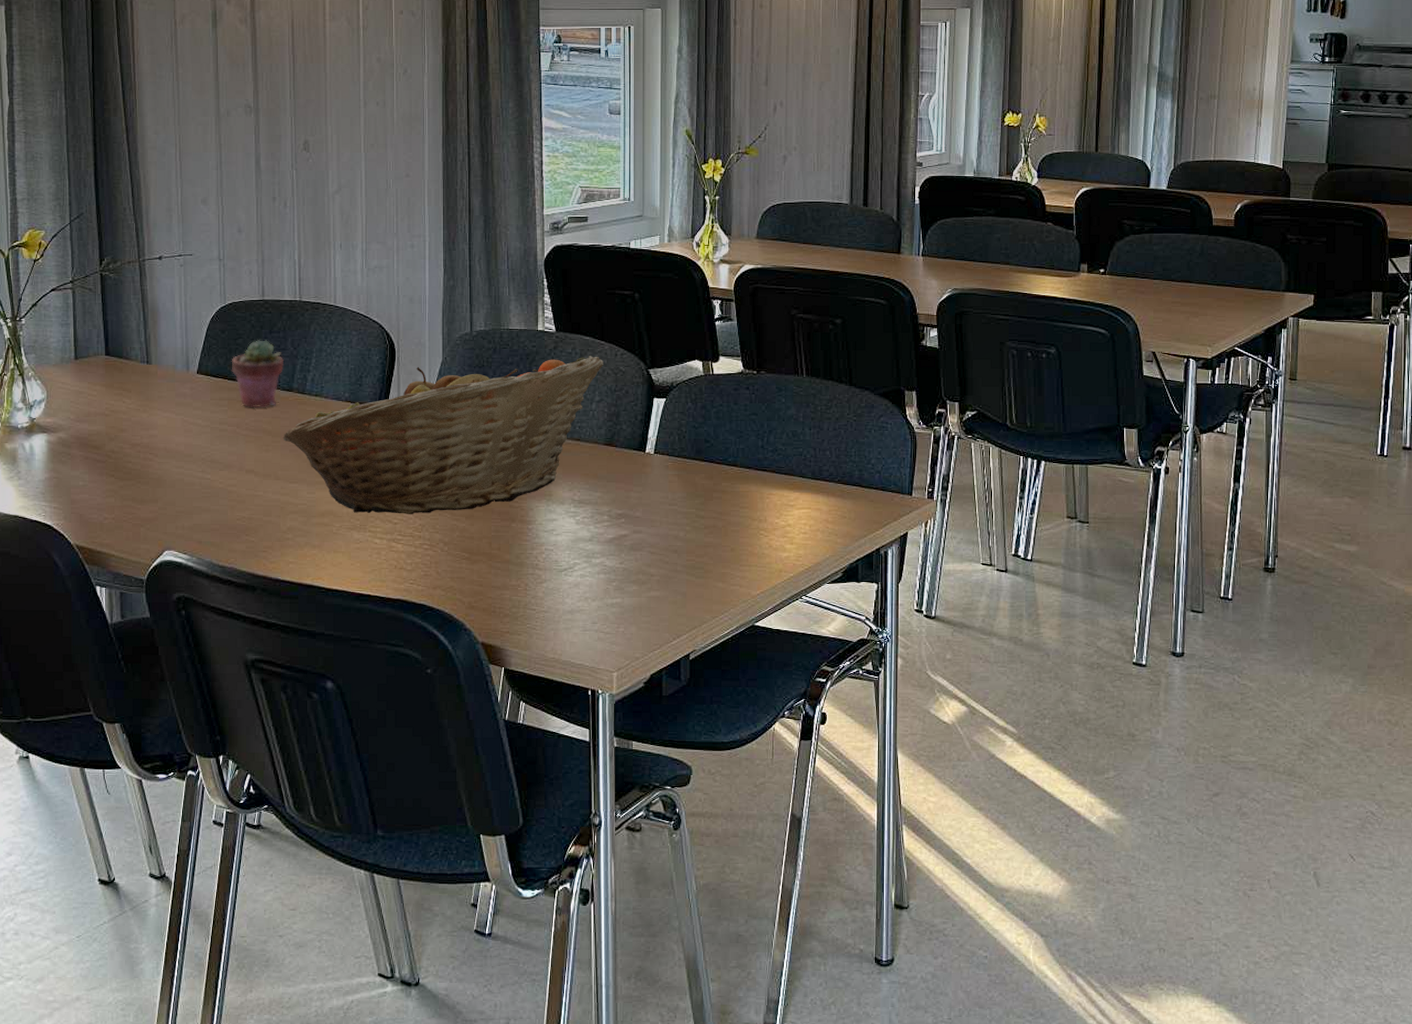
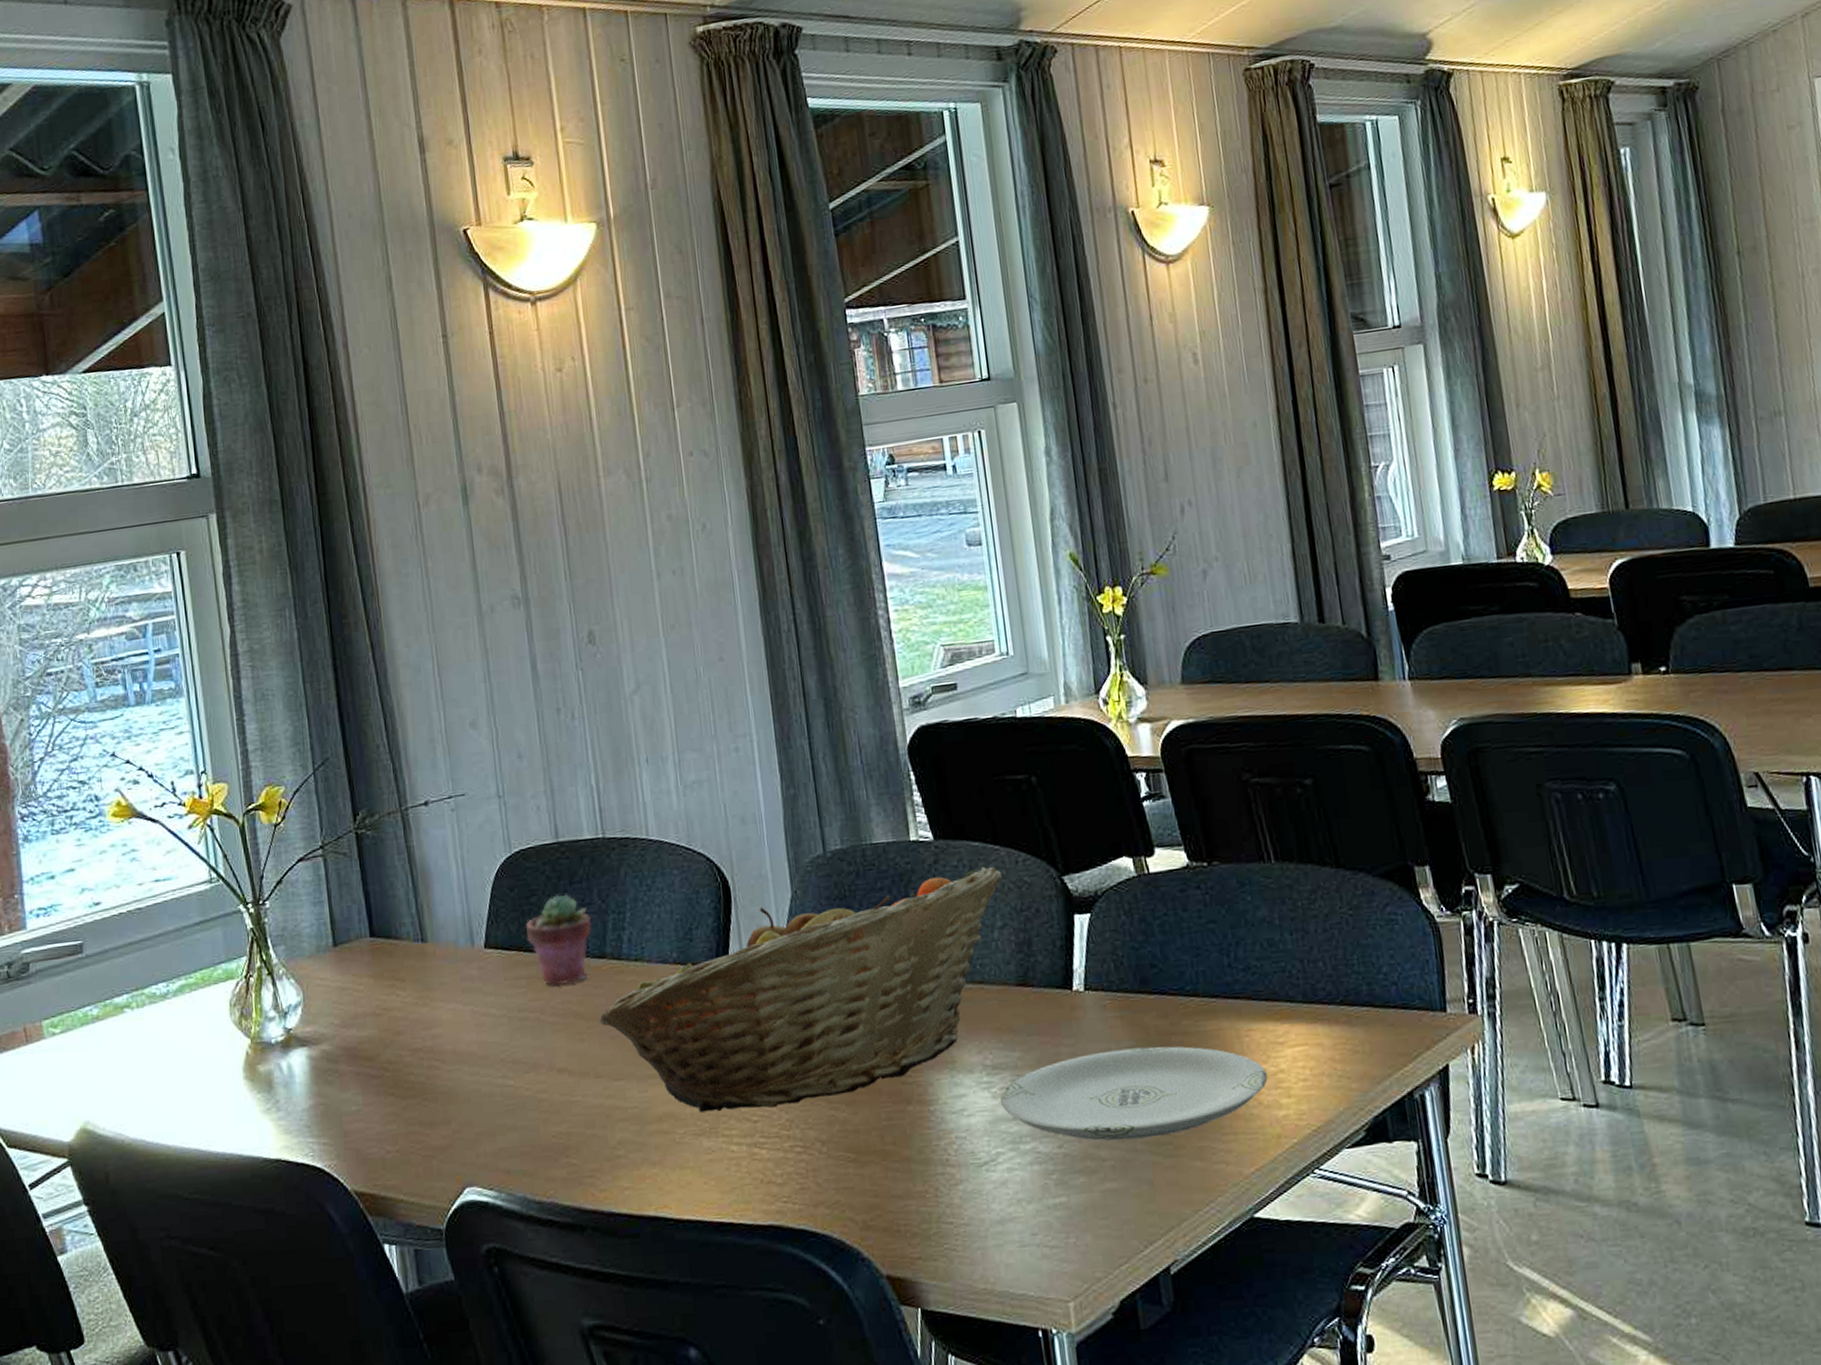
plate: none [582,498,779,563] -> present [1001,1046,1268,1141]

